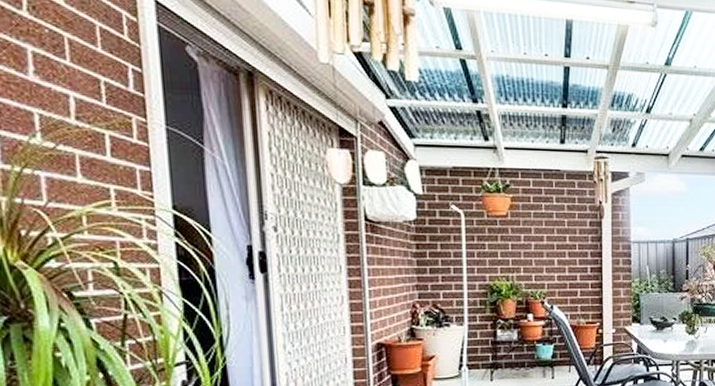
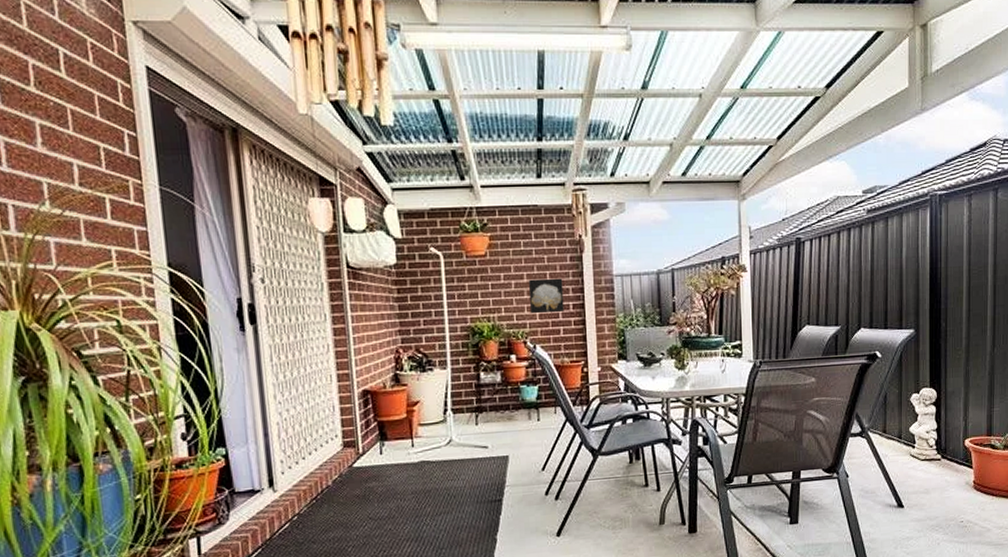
wall art: none [548,241,582,275] -> present [528,278,565,314]

